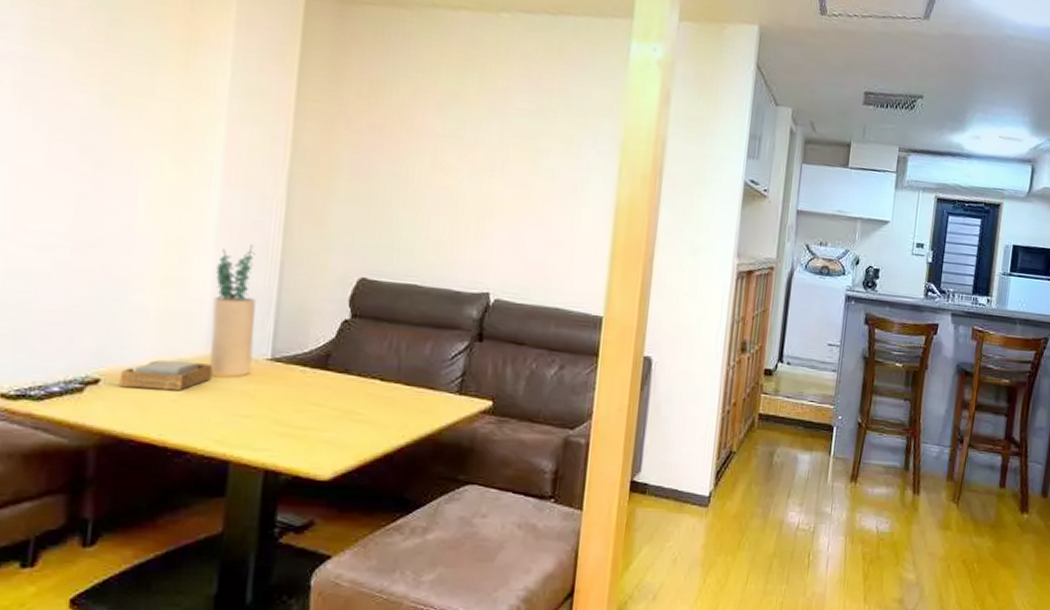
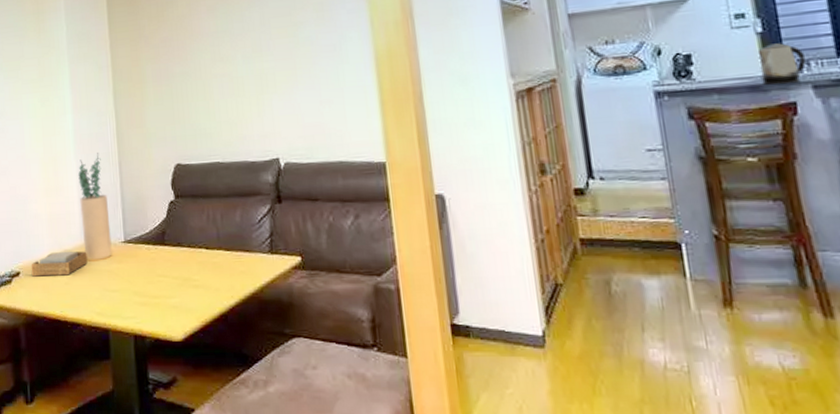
kettle: none [921,274,954,310] -> present [757,43,807,86]

